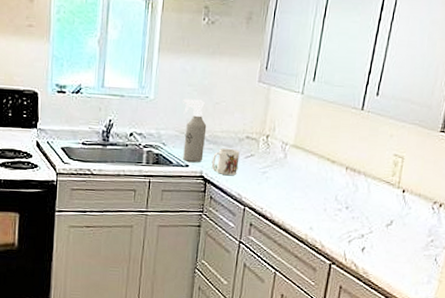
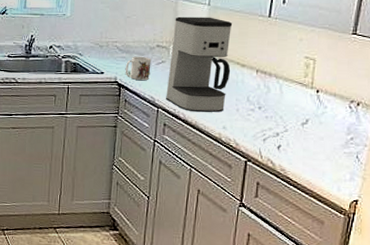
spray bottle: present [183,99,207,162] -> none [97,14,119,69]
coffee maker: none [253,105,325,212] -> present [166,16,233,112]

